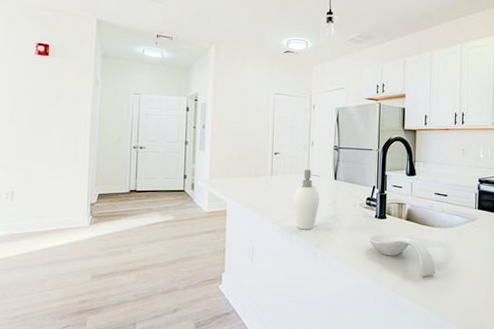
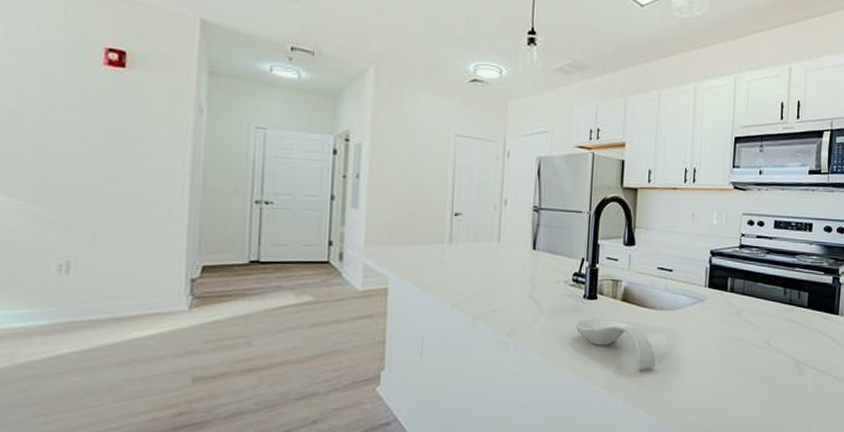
soap dispenser: present [293,169,320,230] -> none [479,235,514,314]

